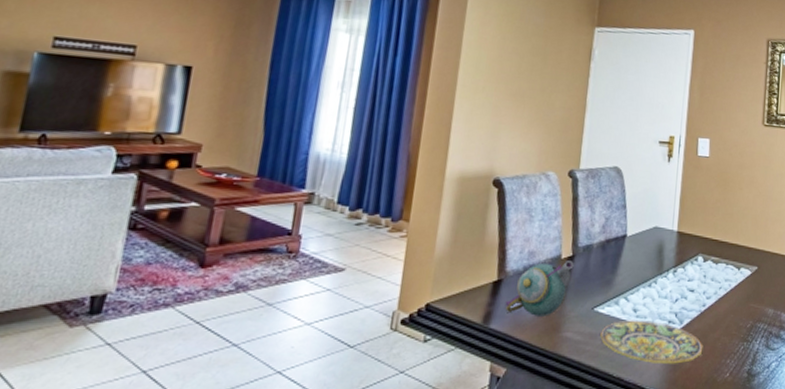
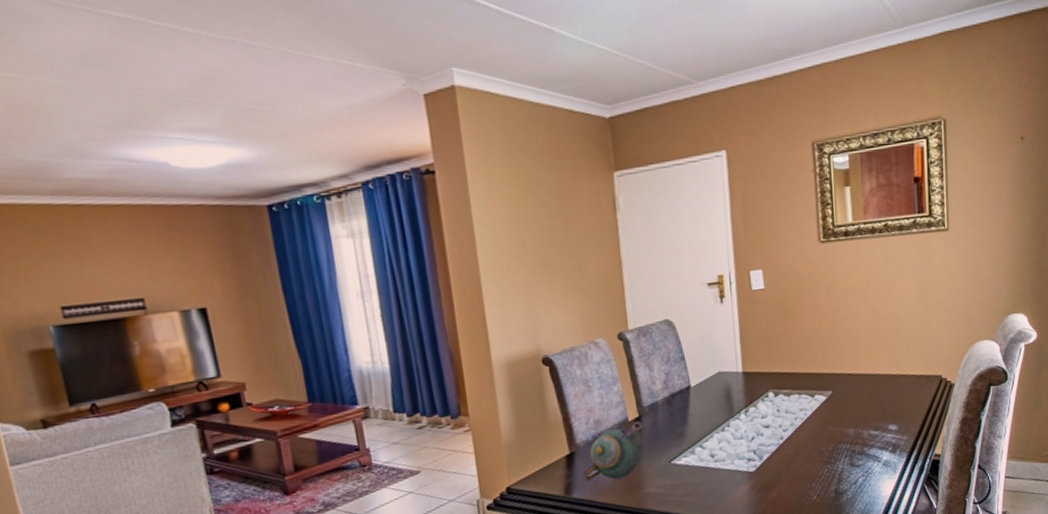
plate: present [600,320,703,364] -> none [682,462,787,501]

